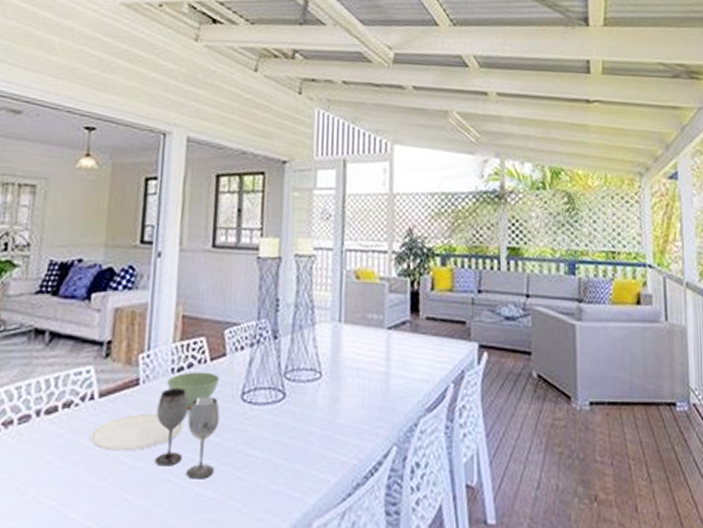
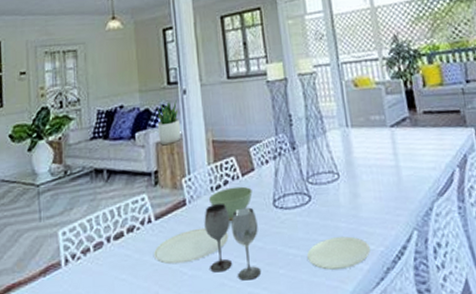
planter: none [119,262,149,314] -> present [156,99,181,146]
plate: none [270,443,342,479] -> present [307,236,370,270]

